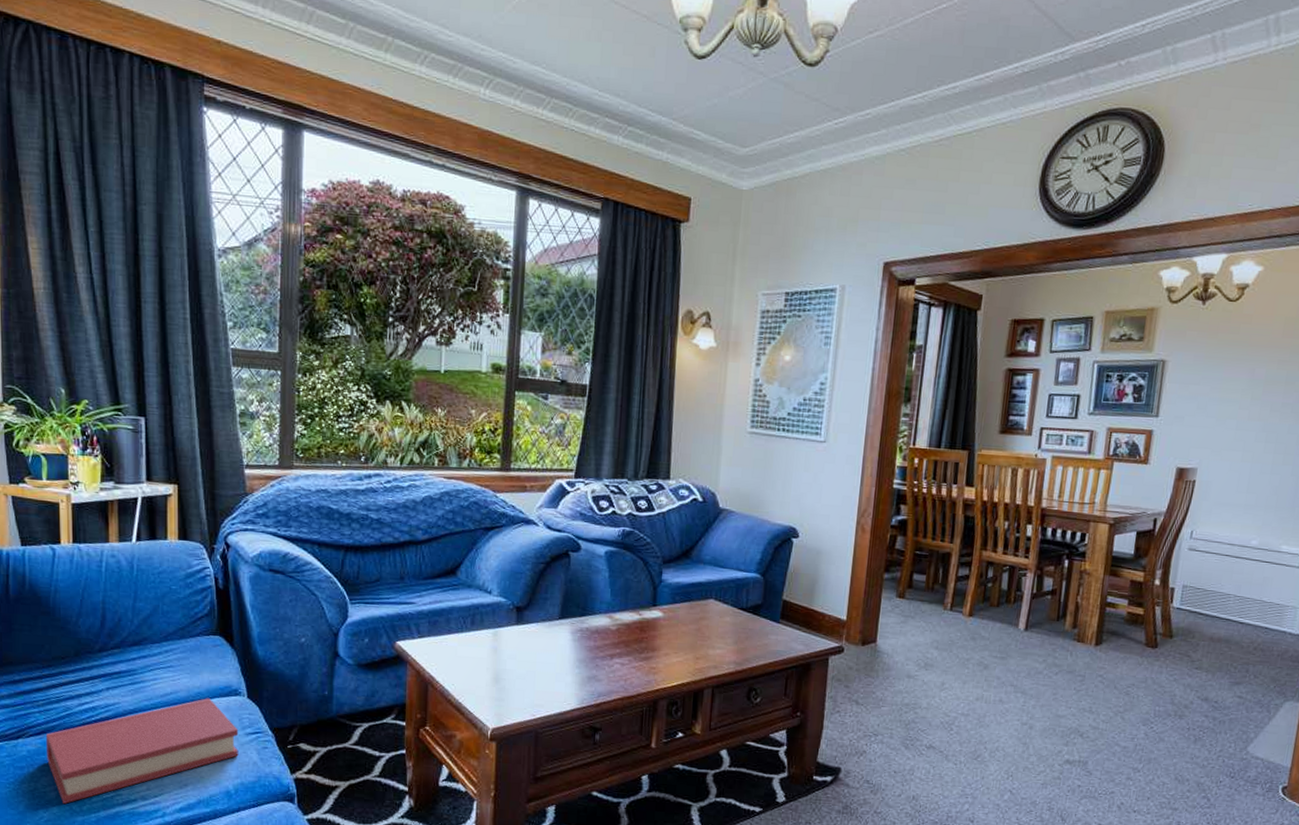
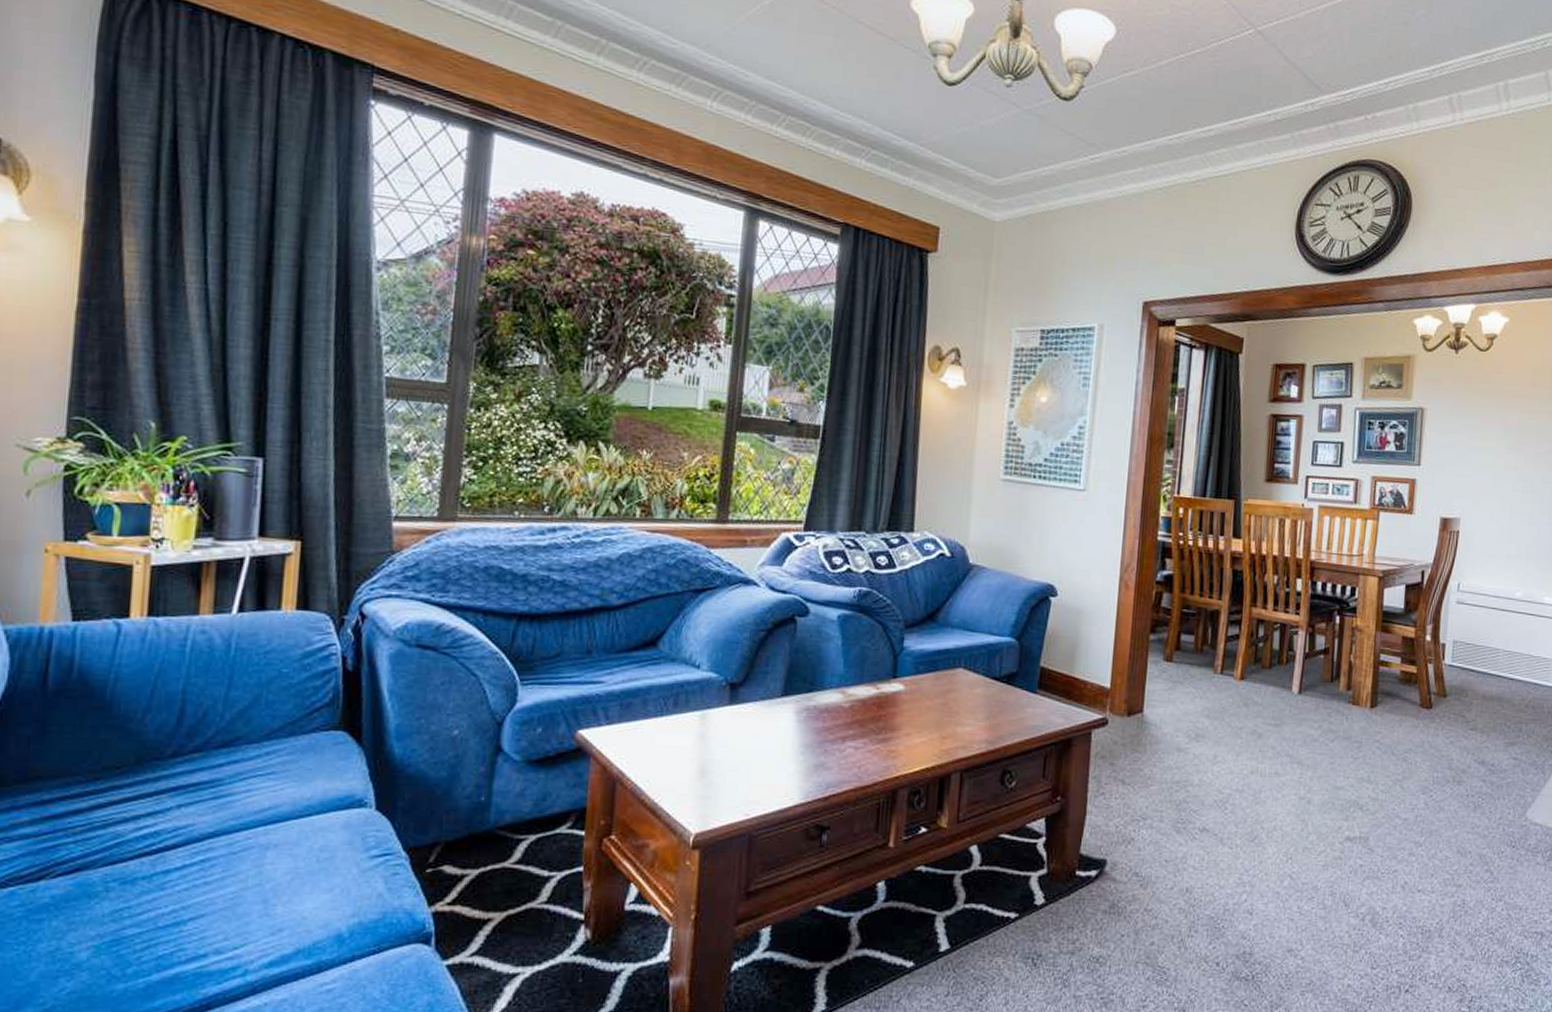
hardback book: present [45,698,239,804] -> none [79,812,361,967]

